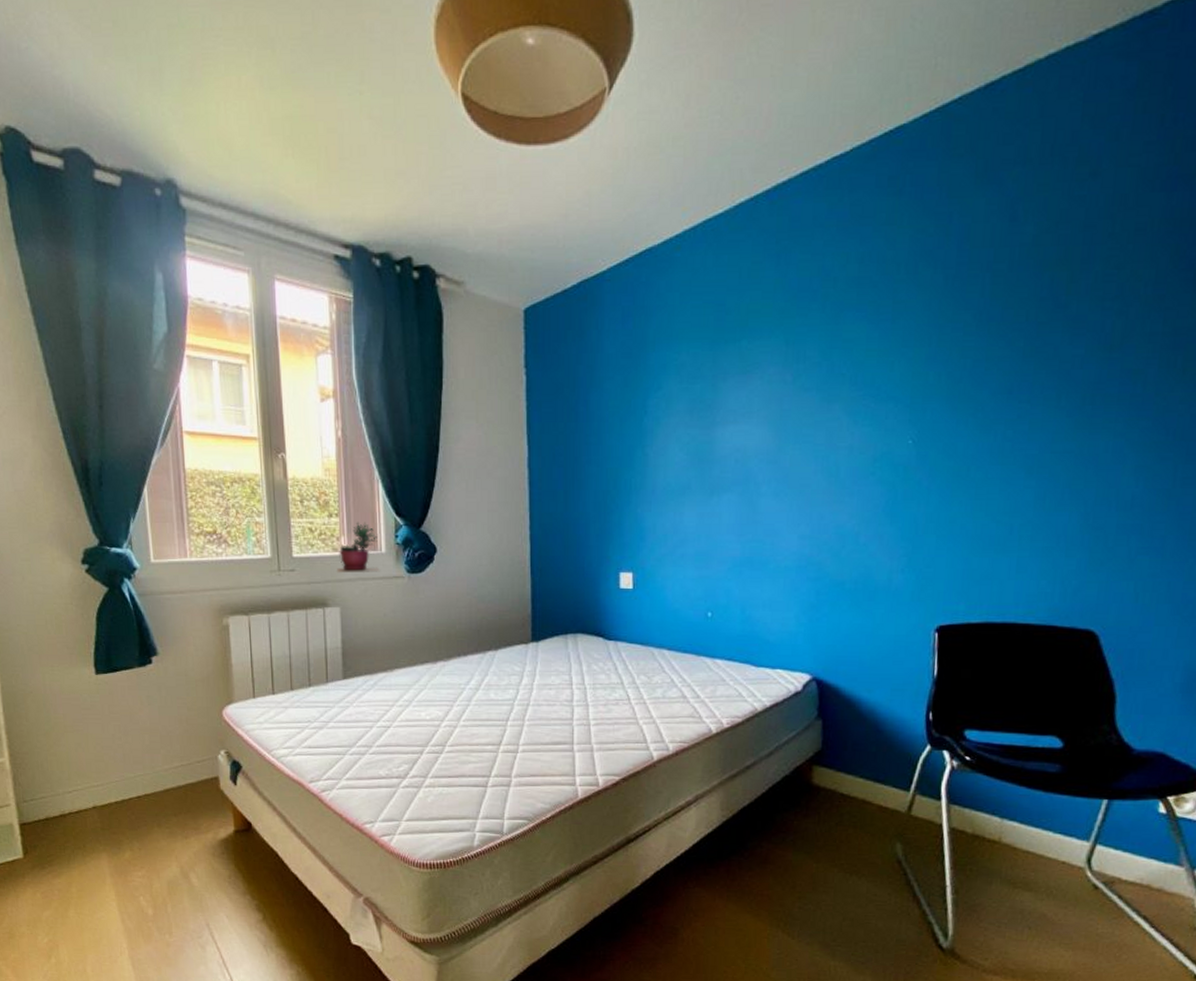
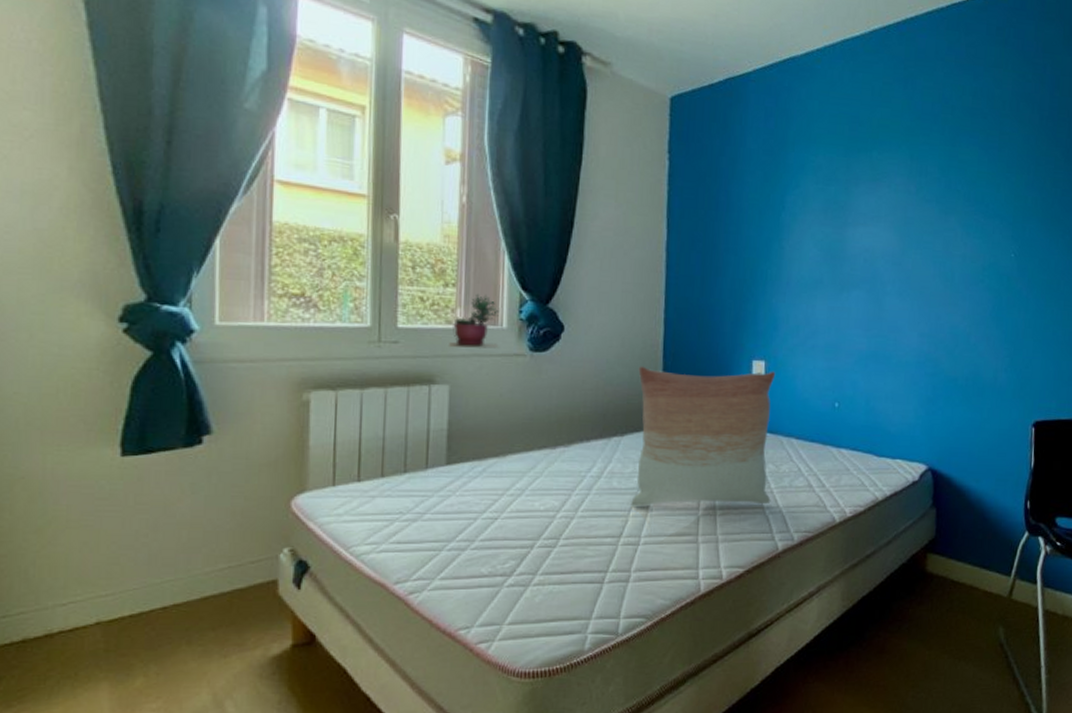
pillow: none [508,582,644,717] -> present [631,366,776,507]

